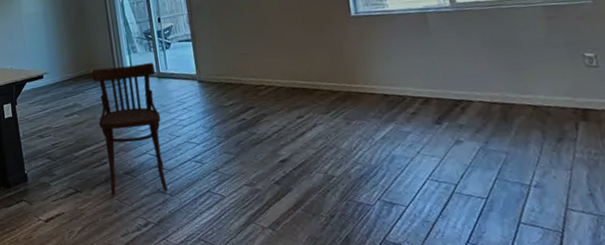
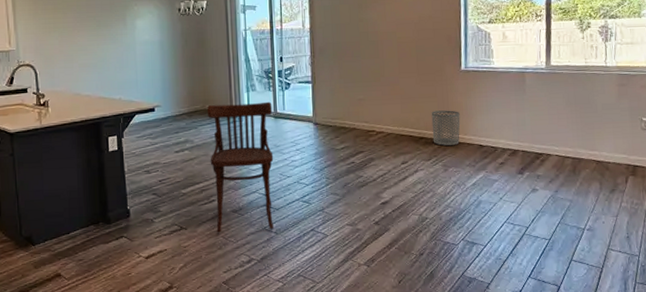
waste bin: none [323,59,360,97] -> present [431,110,460,146]

